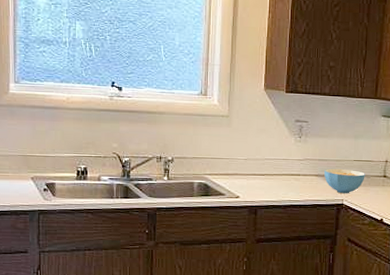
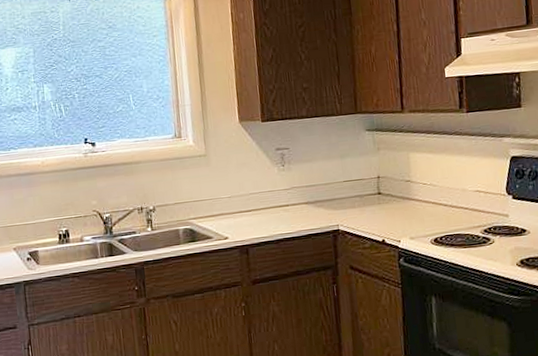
cereal bowl: present [324,168,365,194] -> none [314,191,358,219]

